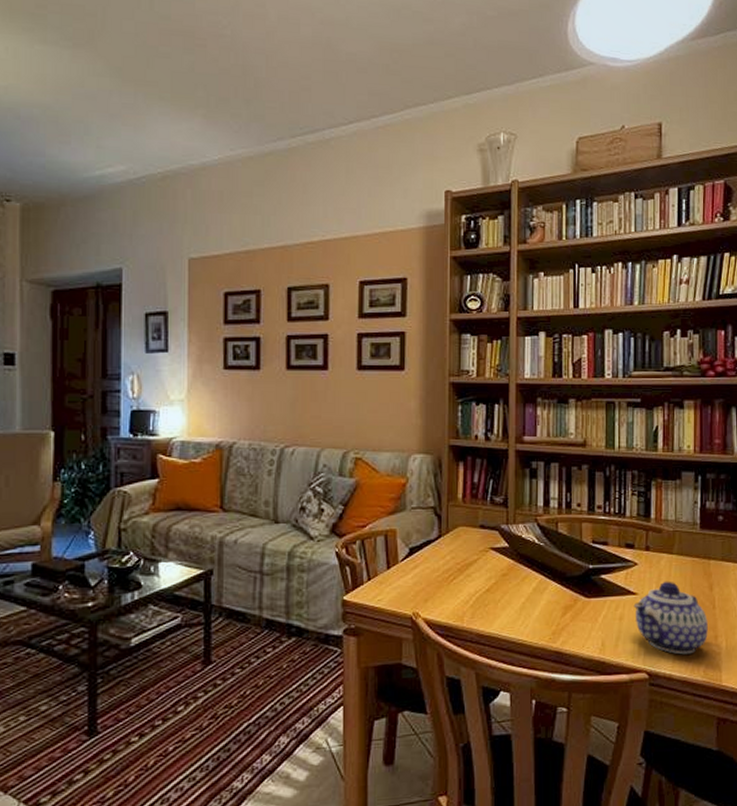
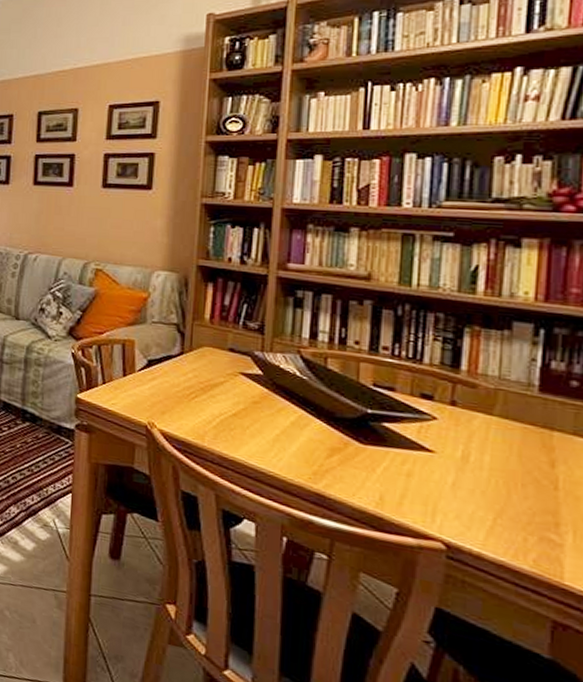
teapot: present [633,581,708,655] -> none [428,444,545,536]

